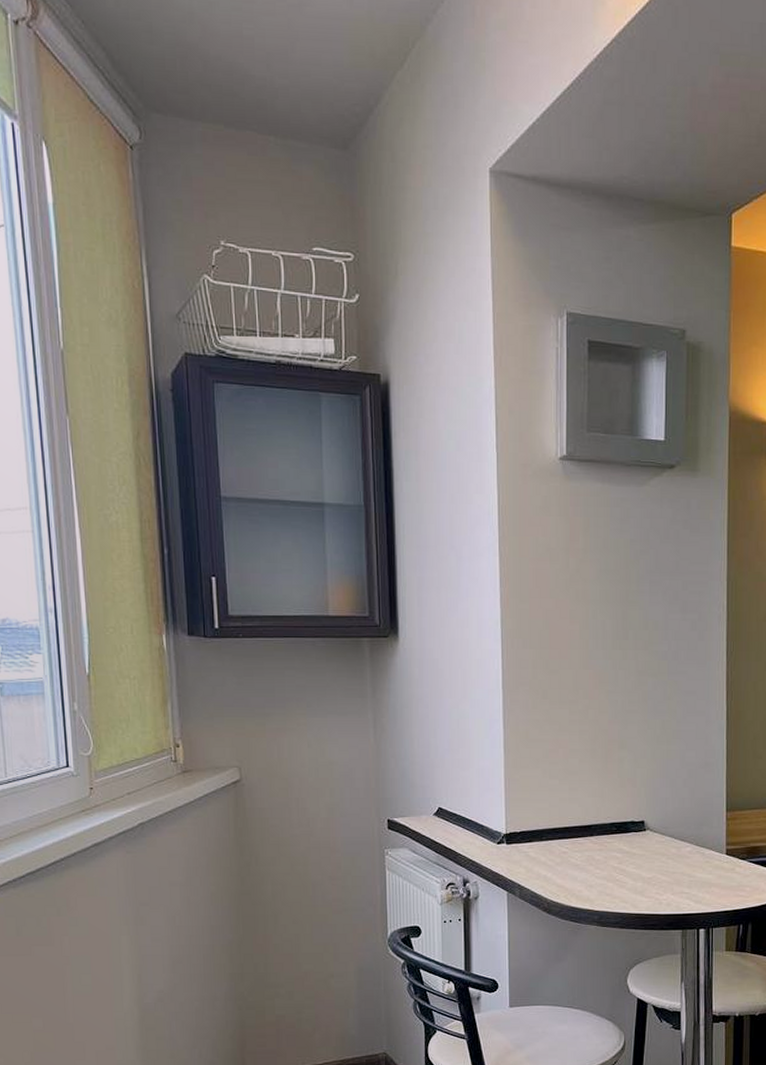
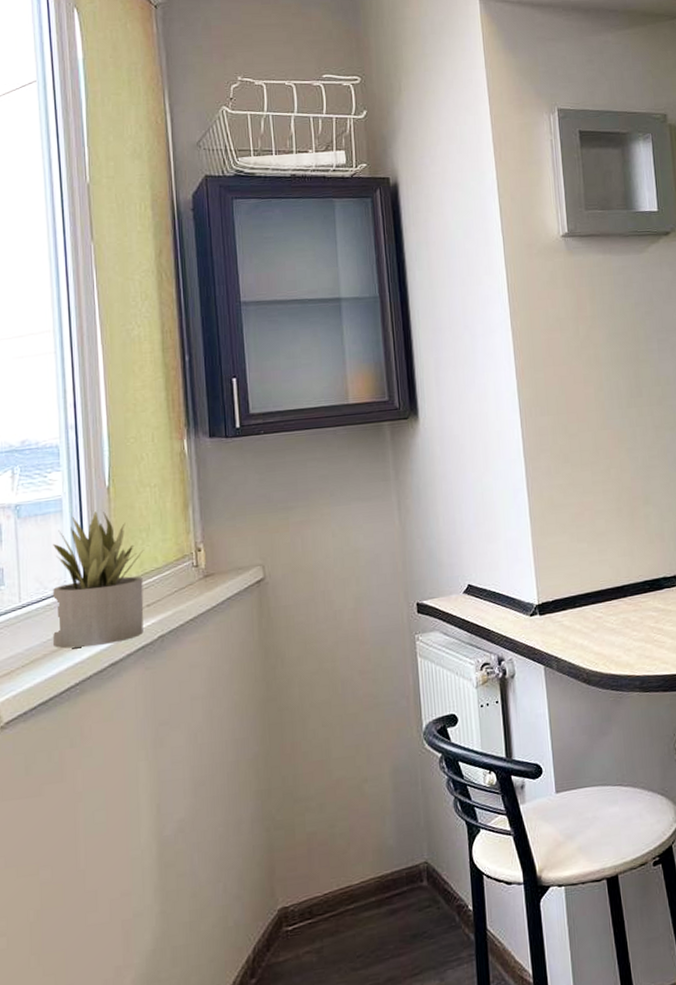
succulent plant: none [36,697,125,827] -> present [52,511,144,649]

